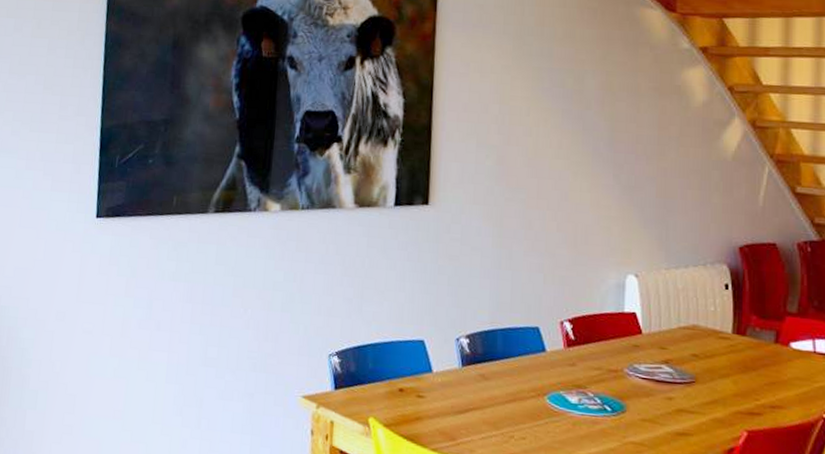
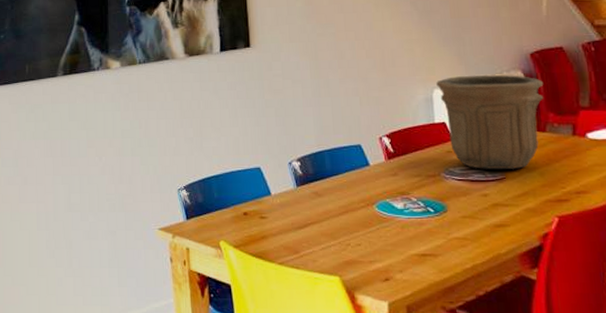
flower pot: none [631,263,750,374] -> present [436,75,544,169]

